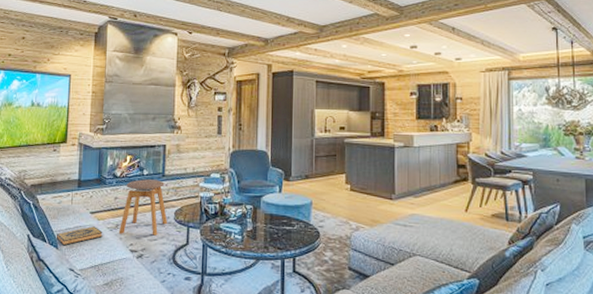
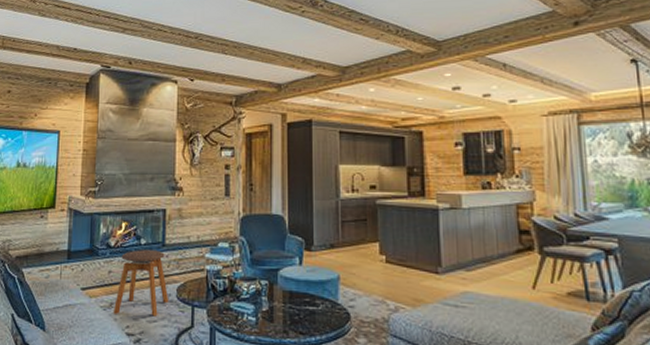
hardback book: present [56,226,103,246] -> none [43,305,95,328]

